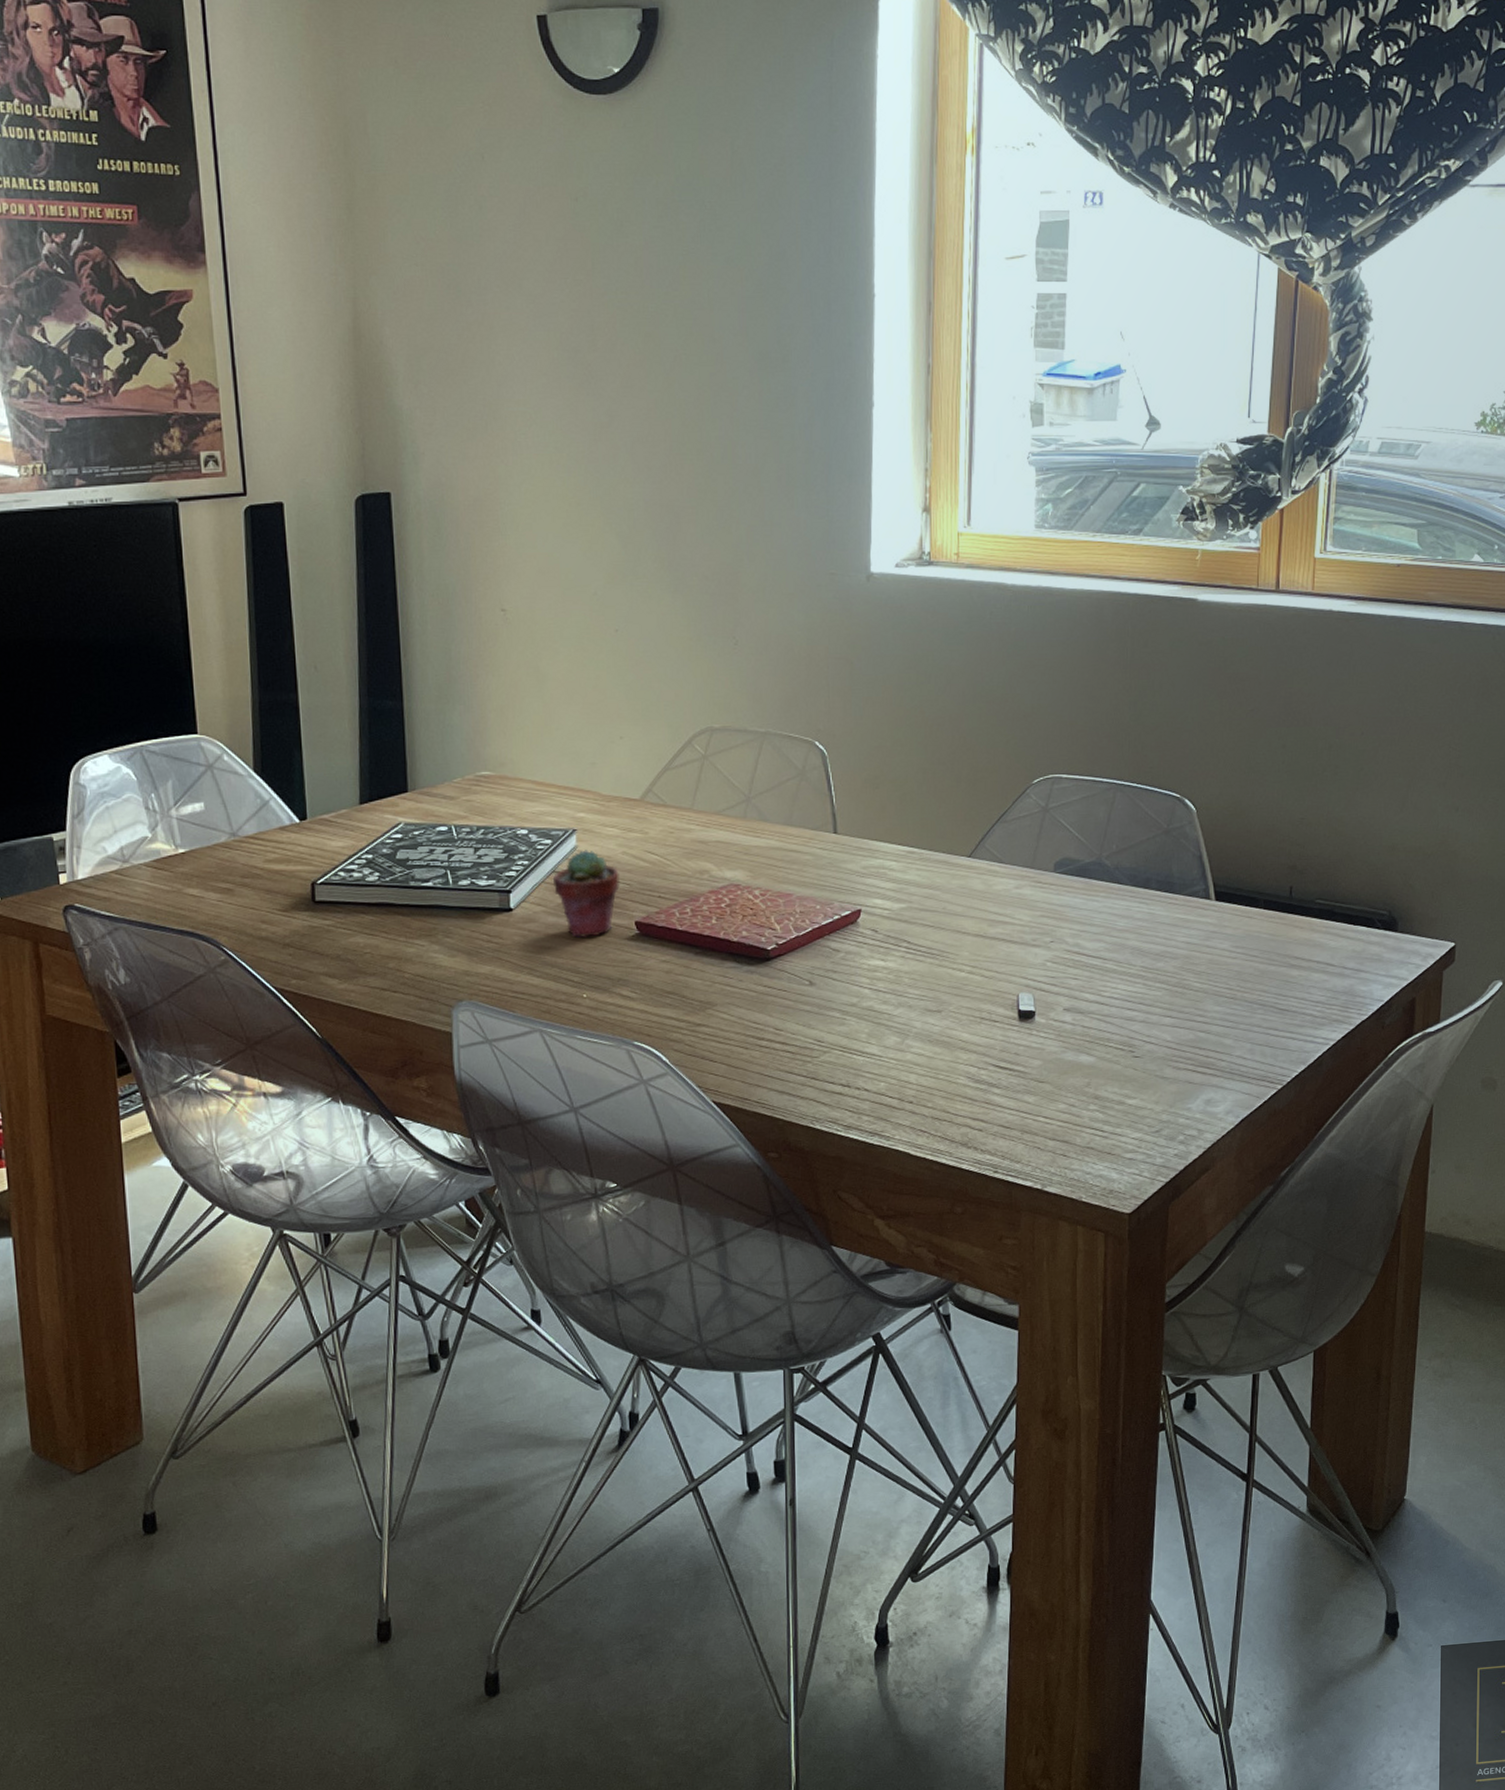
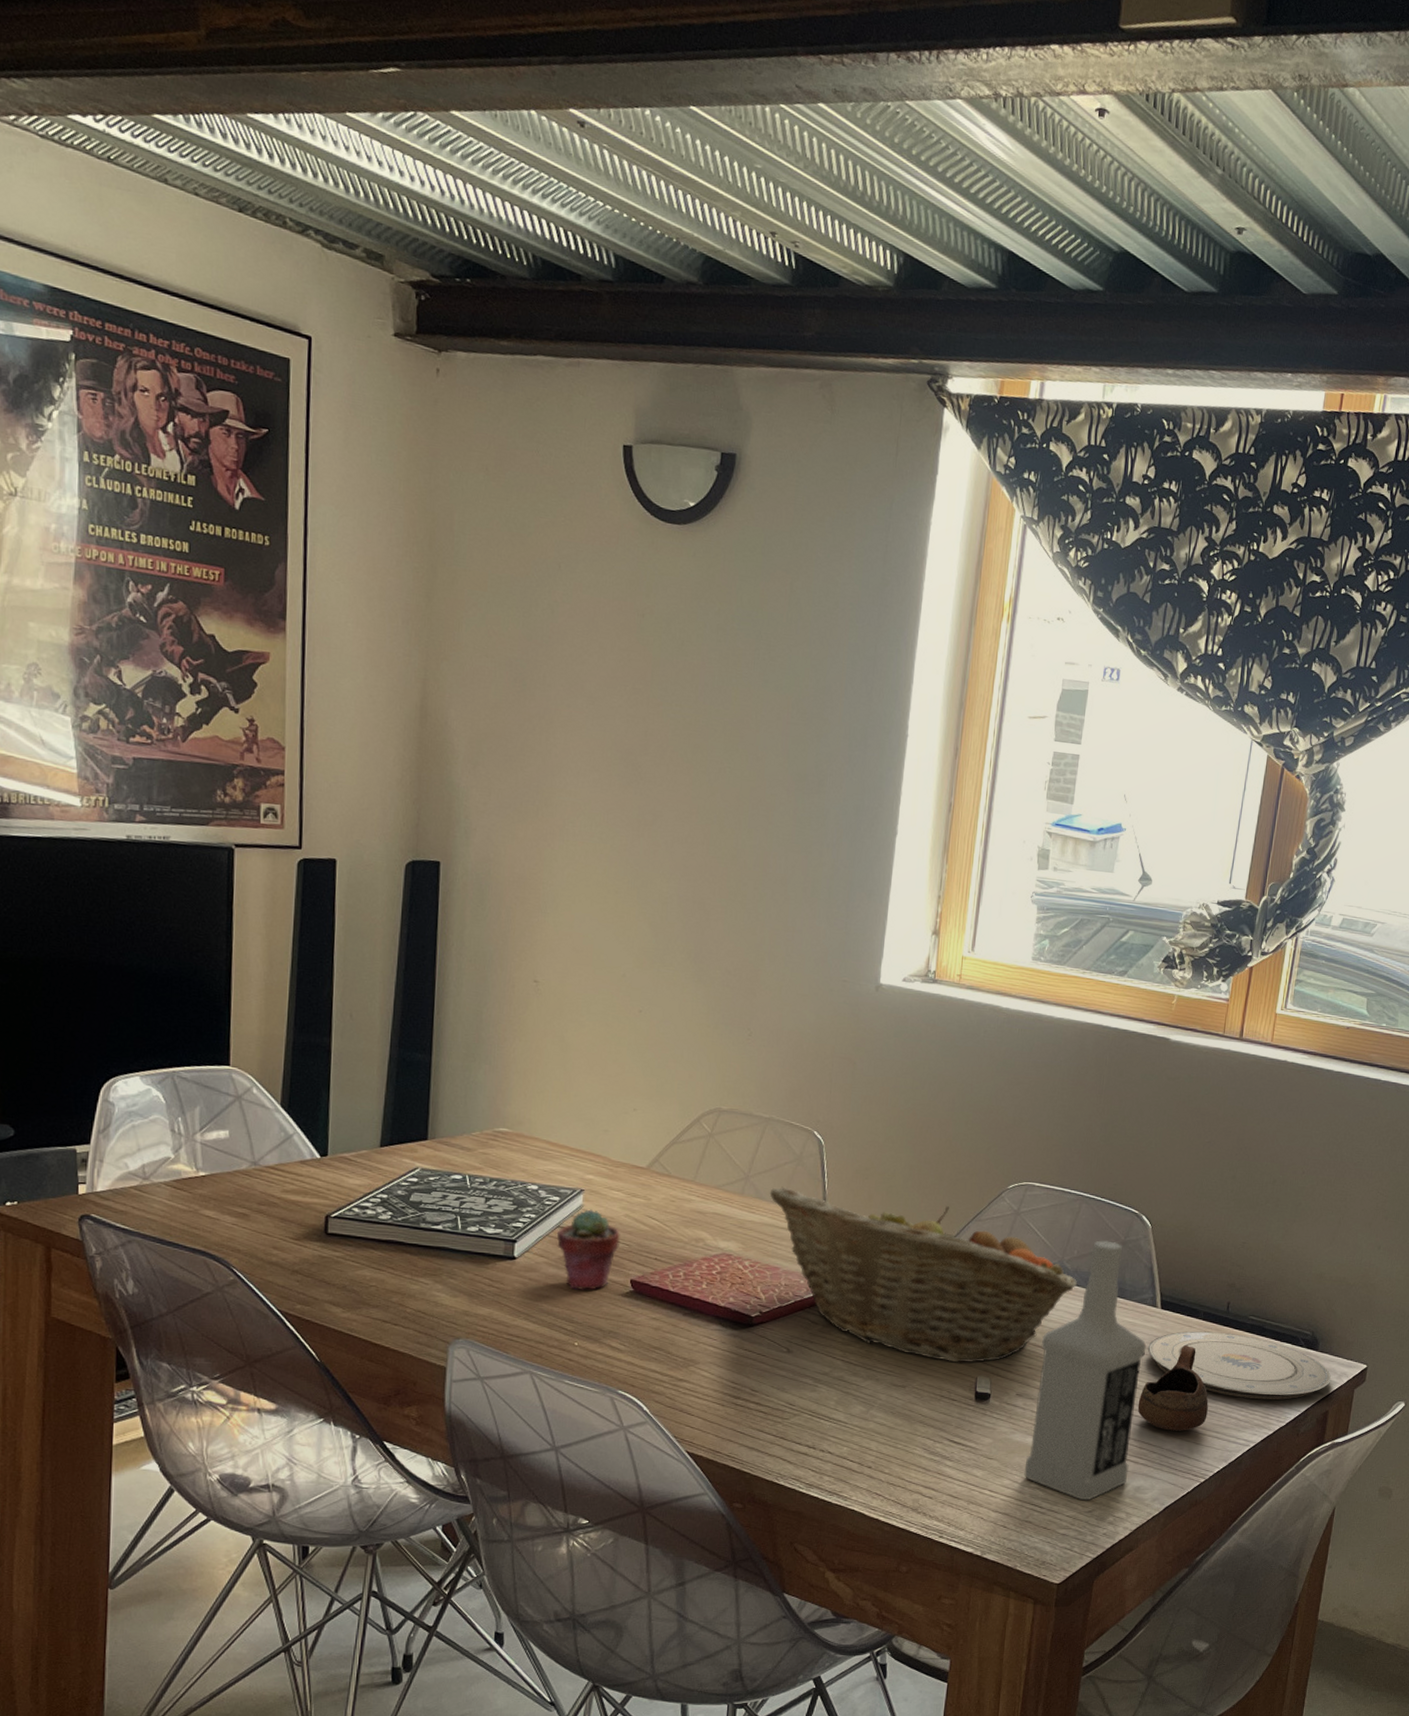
fruit basket: none [774,805,1120,982] -> present [769,1186,1078,1364]
vodka: none [1080,831,1203,1120] -> present [1024,1240,1147,1501]
cup: none [1200,939,1279,1035] -> present [1137,1345,1209,1431]
plate: none [1205,920,1416,992] -> present [1147,1331,1332,1400]

